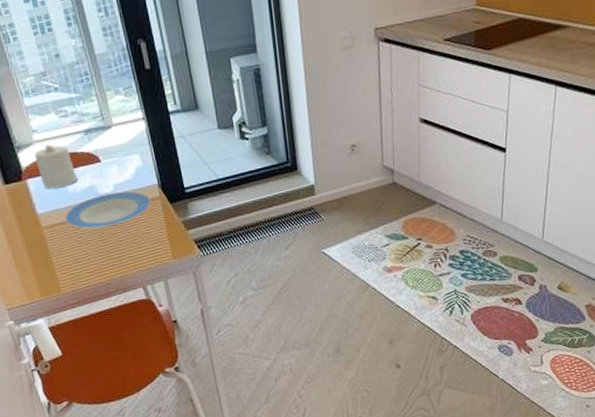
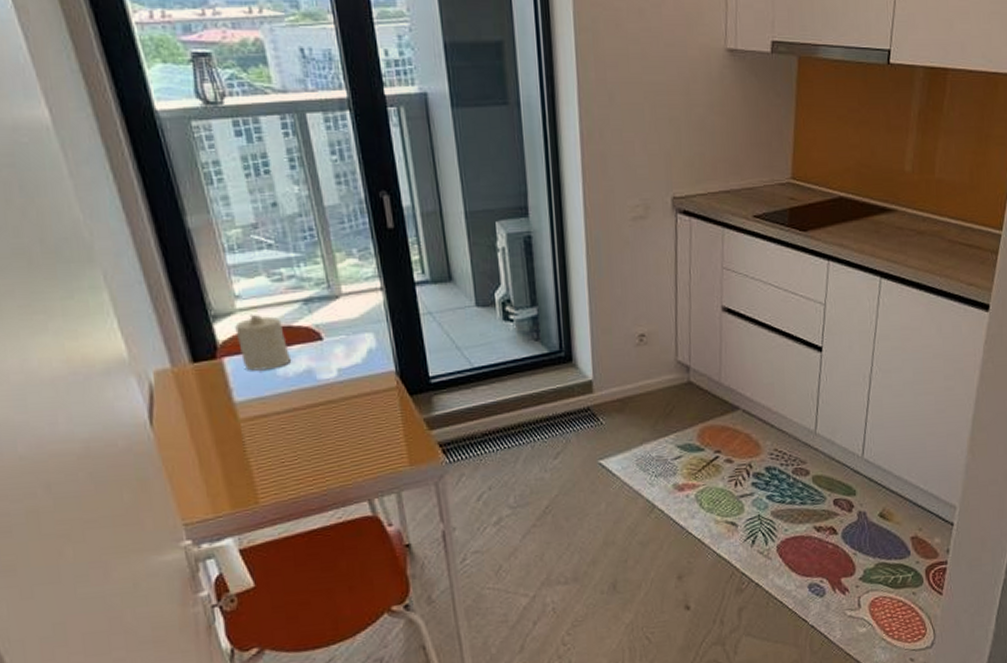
plate: present [64,191,151,229] -> none [270,377,385,424]

